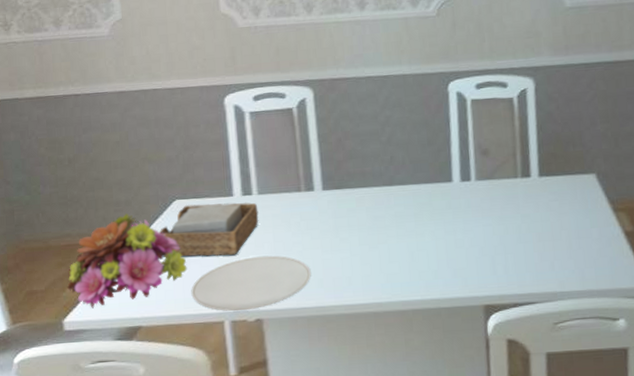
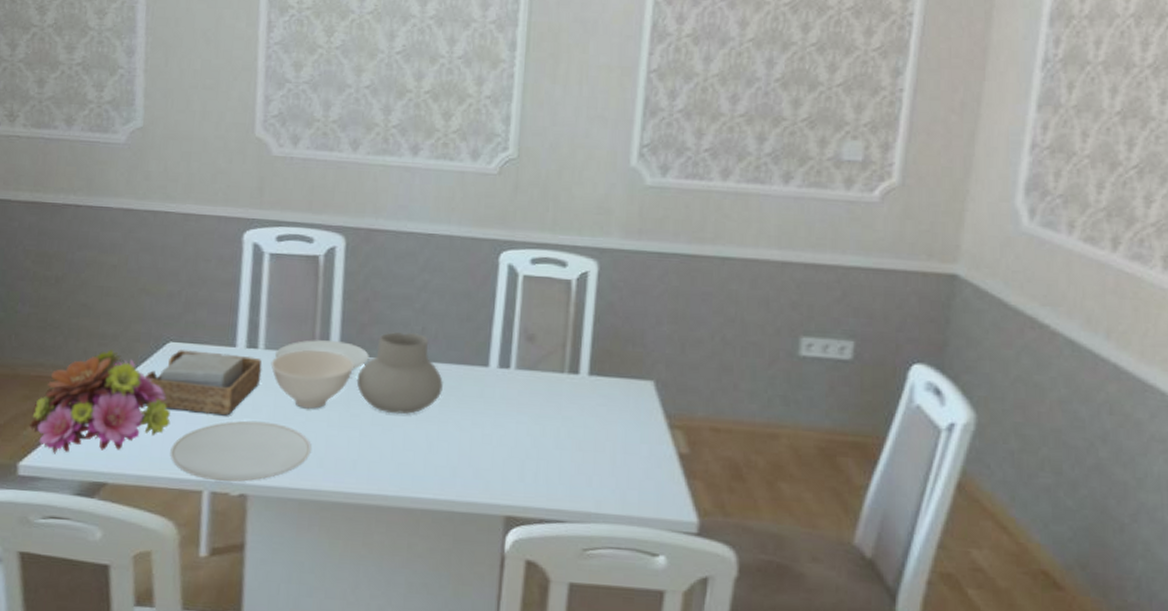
bowl: none [265,188,338,241] -> present [270,349,355,410]
plate: none [268,178,349,201] -> present [275,340,369,369]
vase: none [340,161,416,234] -> present [356,332,443,415]

